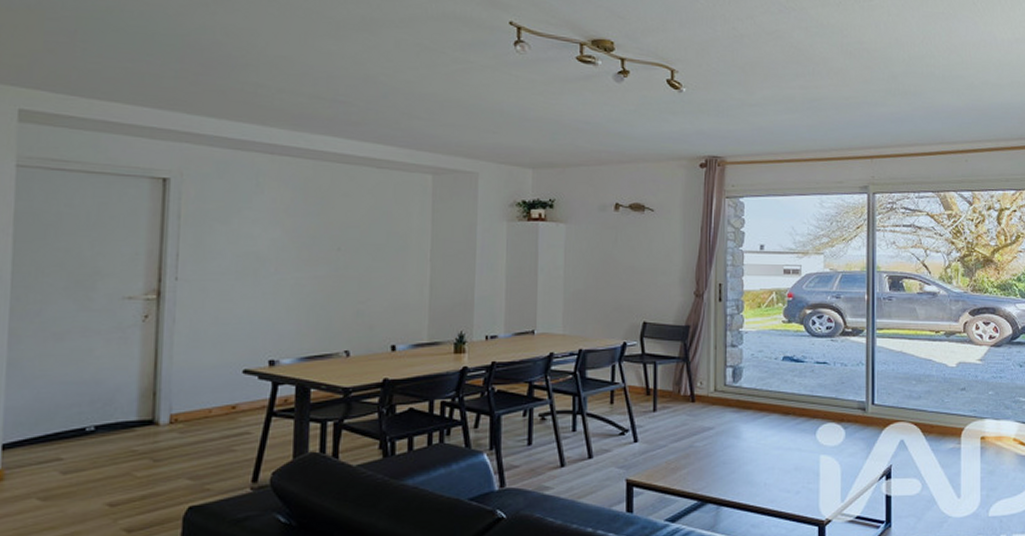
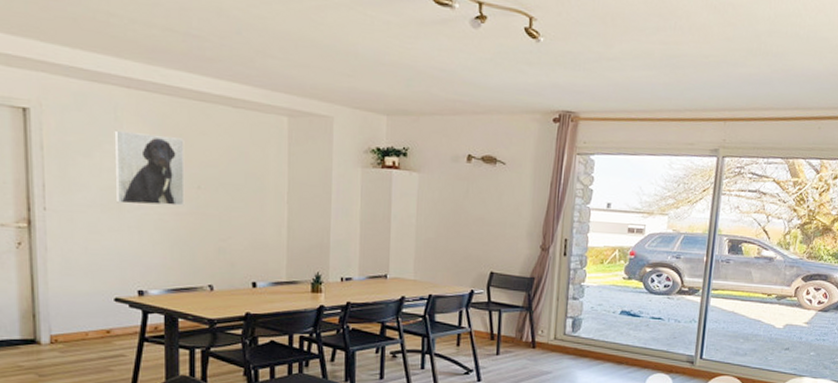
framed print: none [251,195,326,270] -> present [114,130,185,206]

